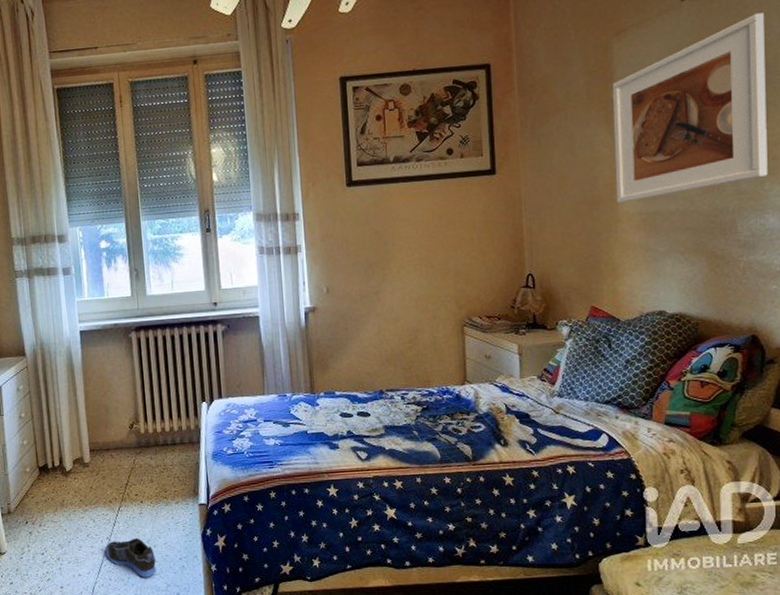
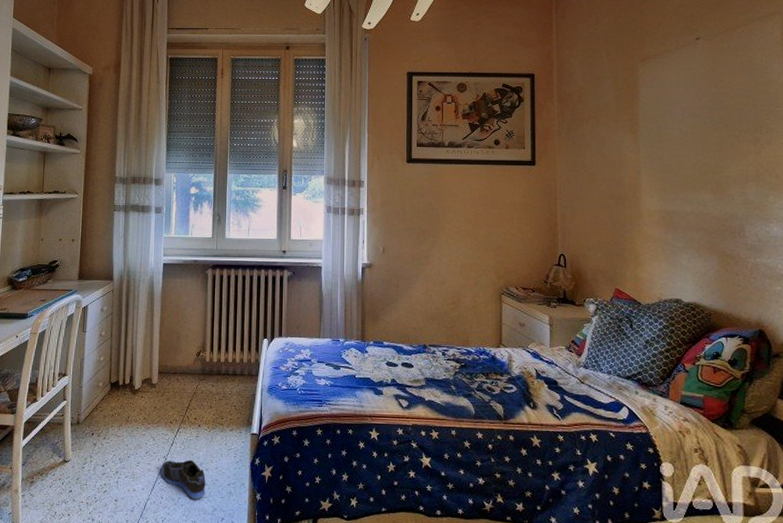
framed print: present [612,12,768,204] -> none [637,55,771,201]

